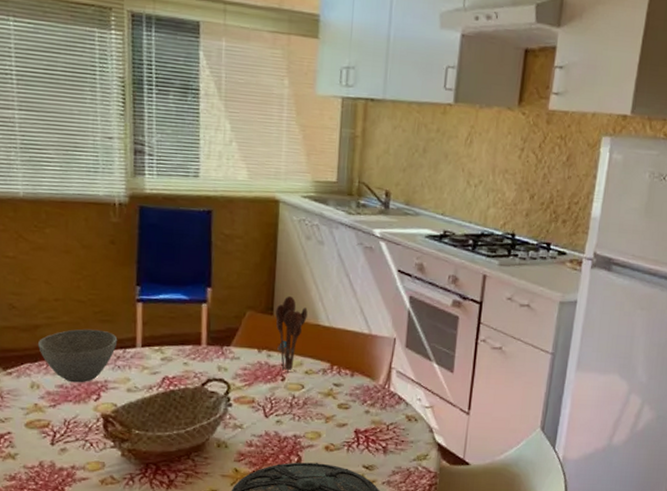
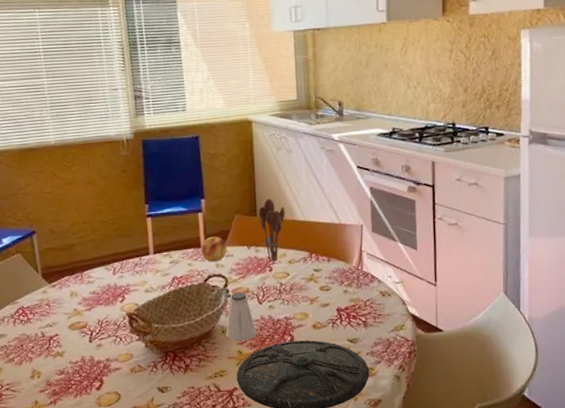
bowl: present [38,329,118,383] -> none [74,243,135,289]
fruit: none [201,333,234,364] -> present [201,236,228,262]
saltshaker: none [222,401,259,458] -> present [226,291,257,341]

